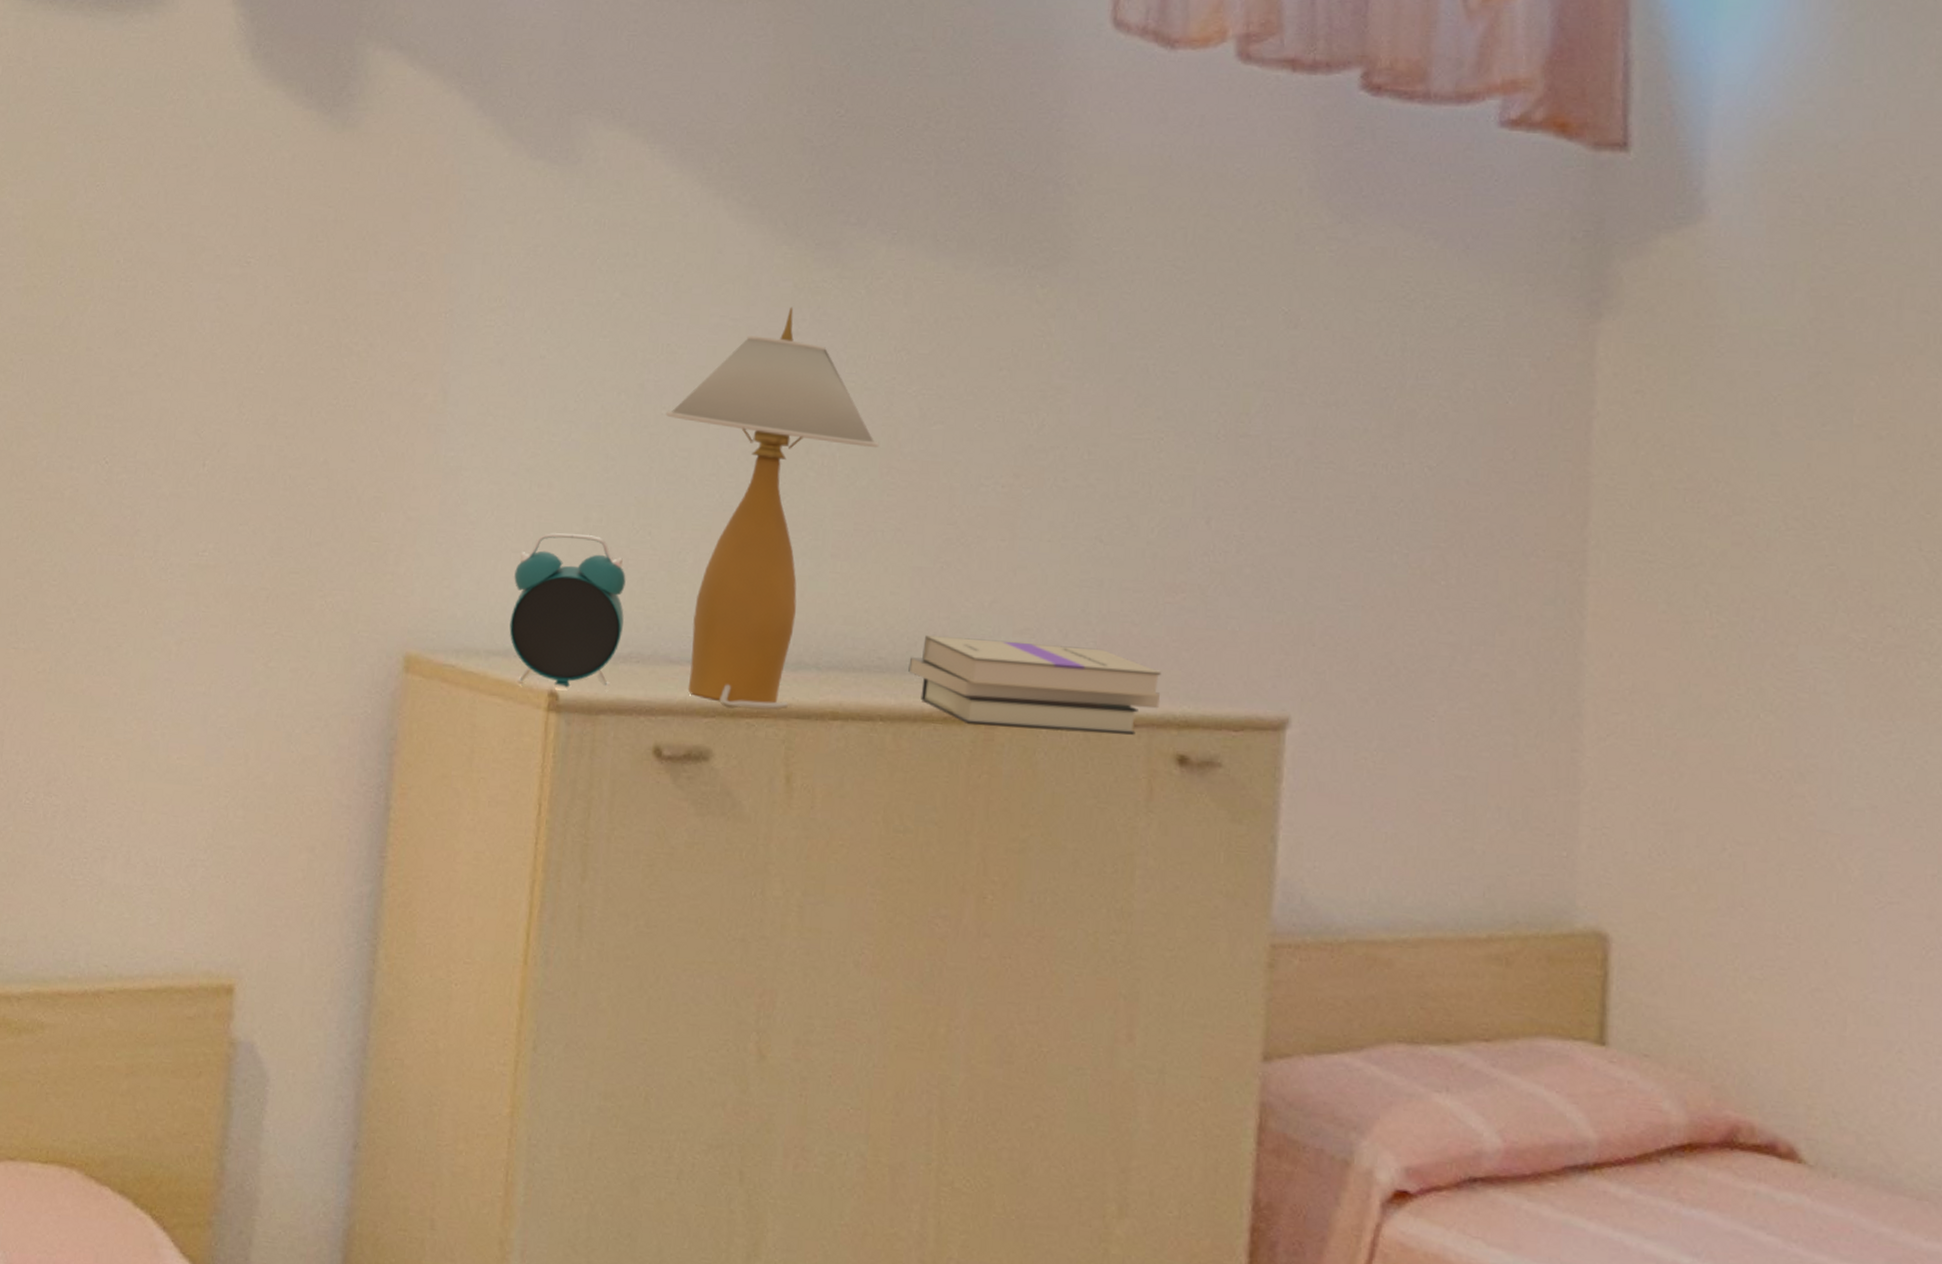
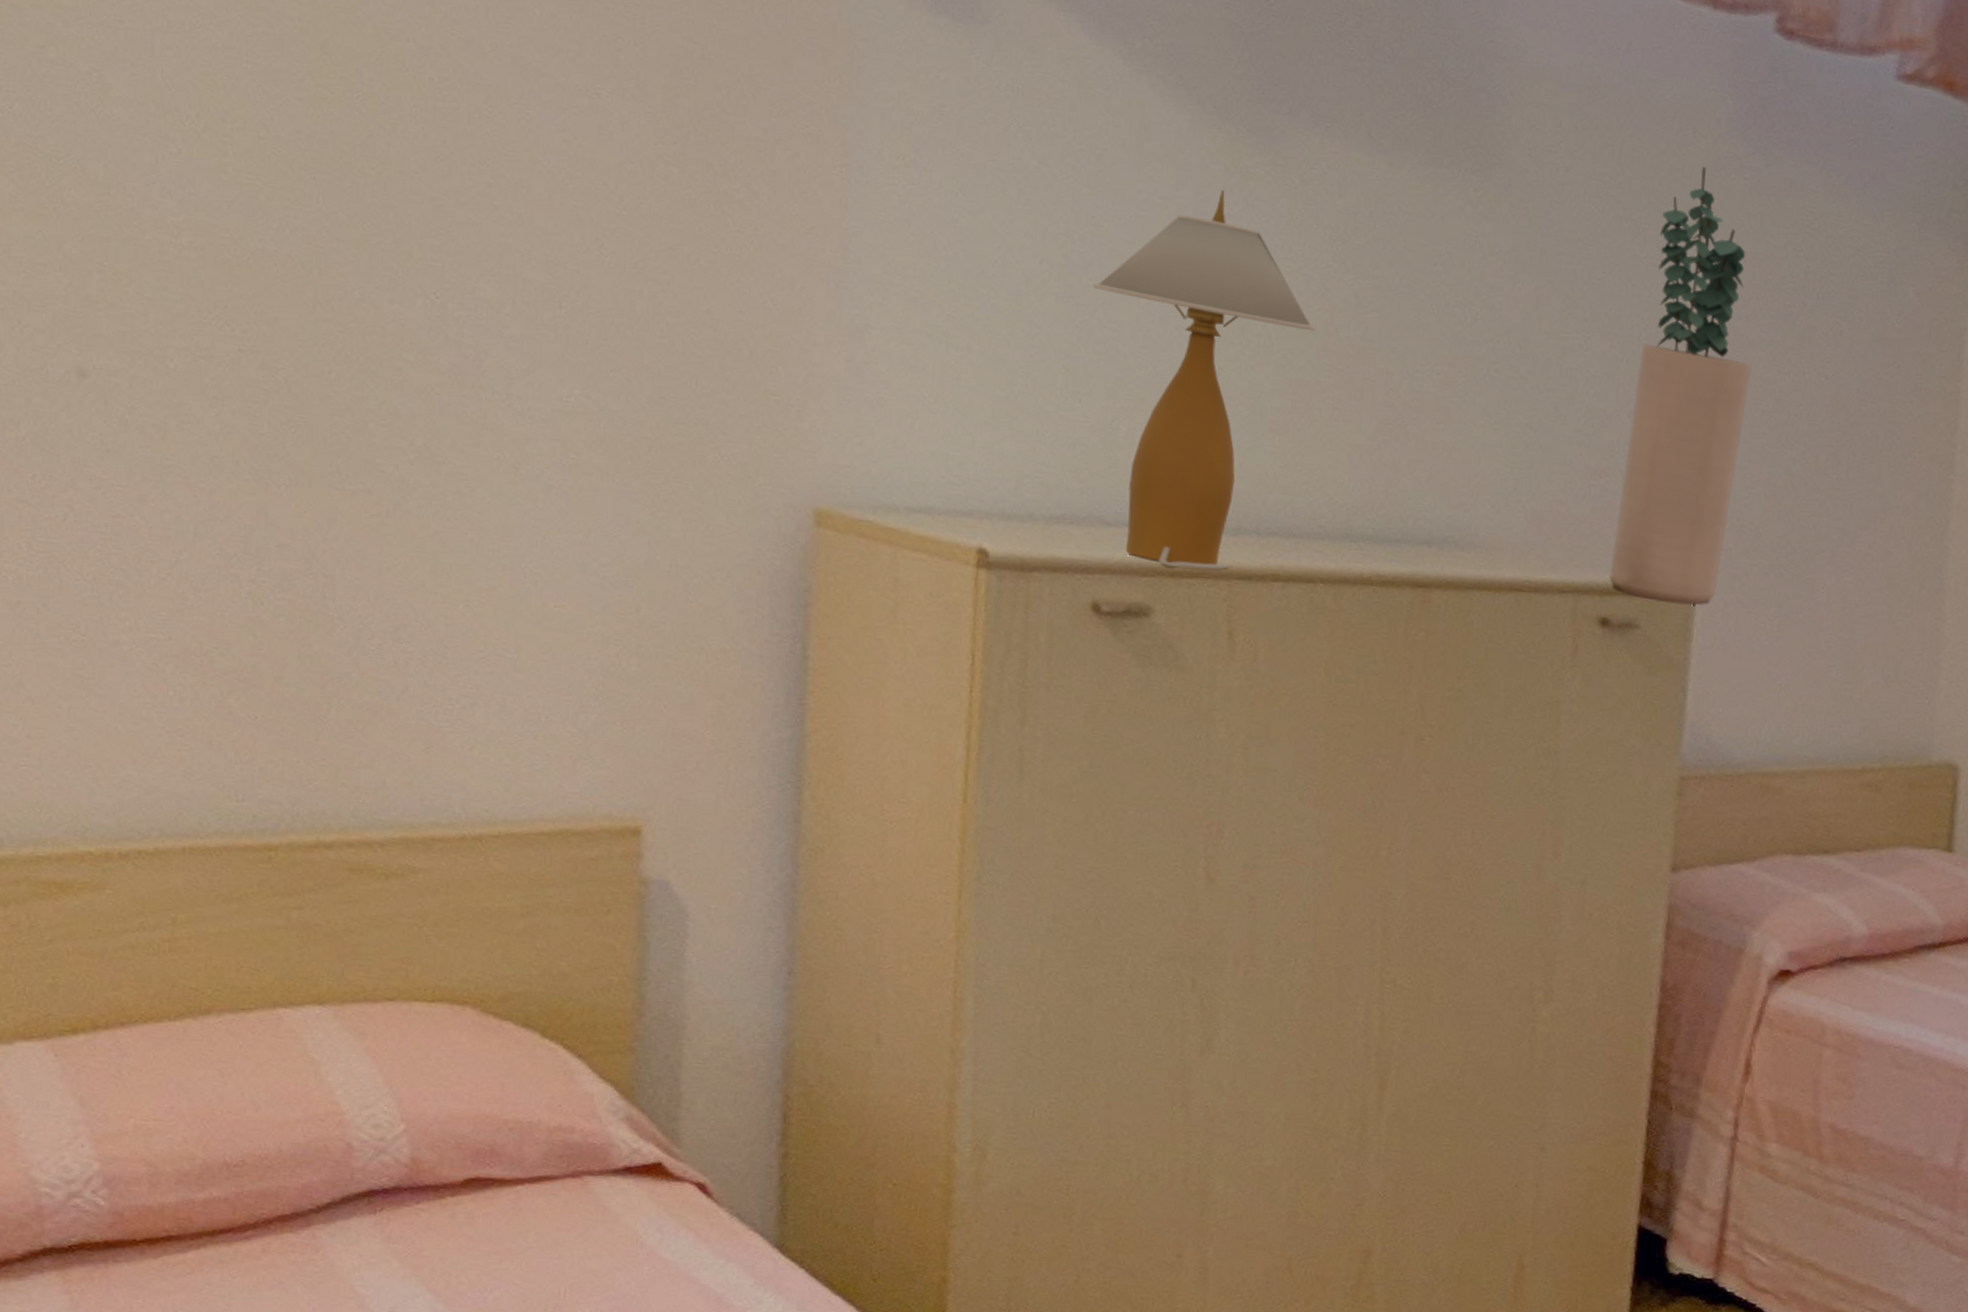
alarm clock: present [509,533,626,690] -> none [931,395,1056,549]
books: present [908,635,1161,736] -> none [1348,507,1586,600]
vase: none [1187,242,1343,740] -> present [1609,167,1752,606]

